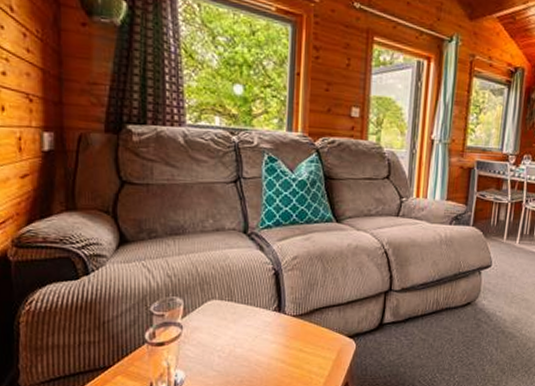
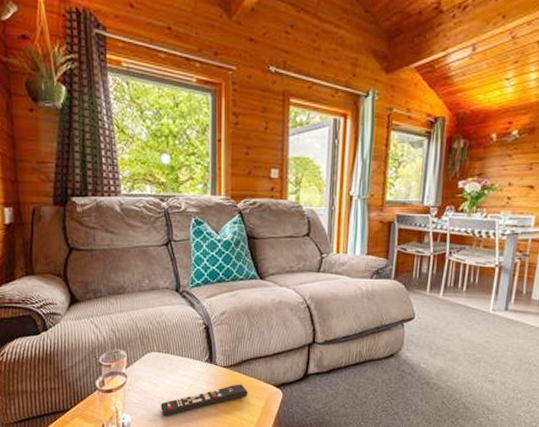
remote control: none [220,334,320,372] -> present [160,384,249,416]

